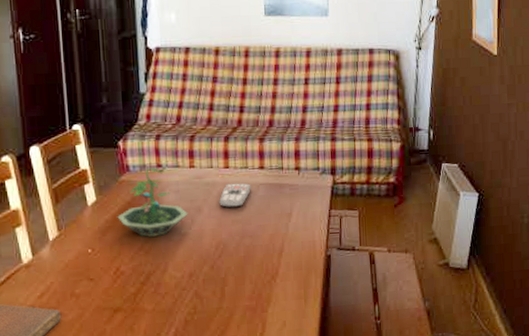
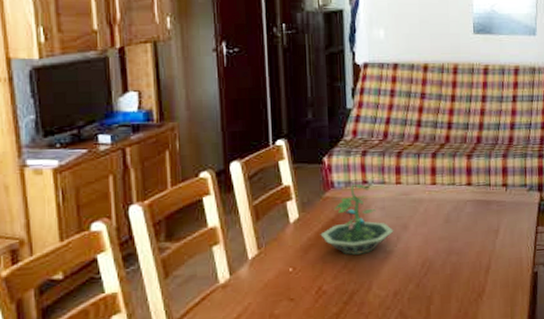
remote control: present [219,183,251,208] -> none [426,199,458,225]

